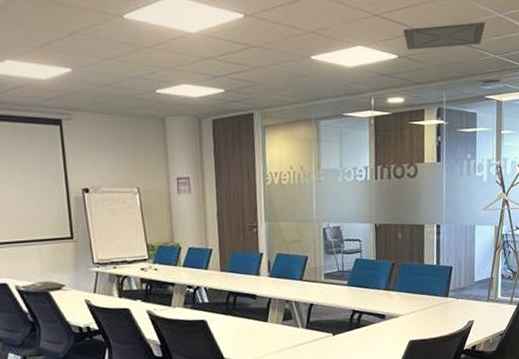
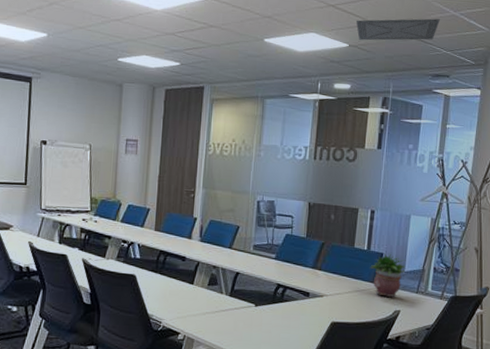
potted plant: none [441,265,475,309] -> present [370,253,406,298]

